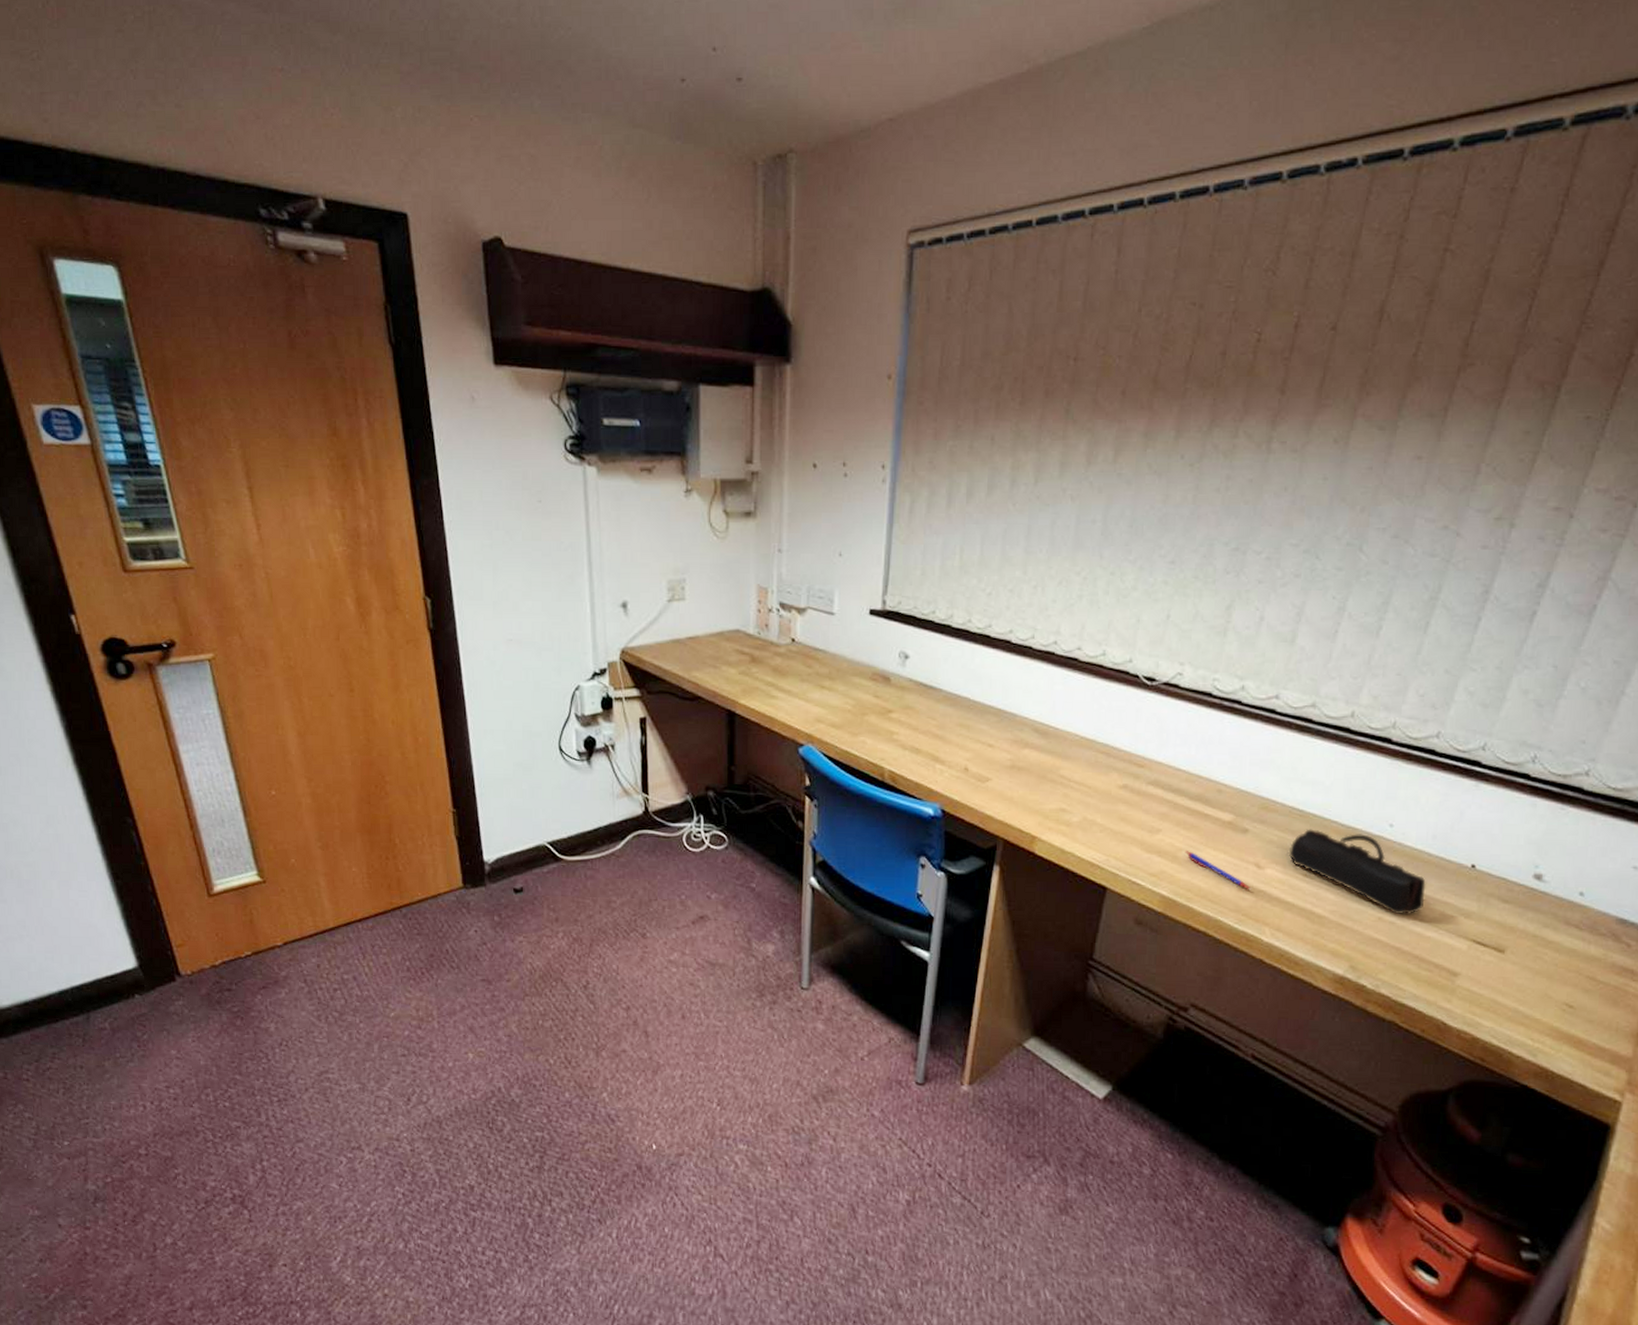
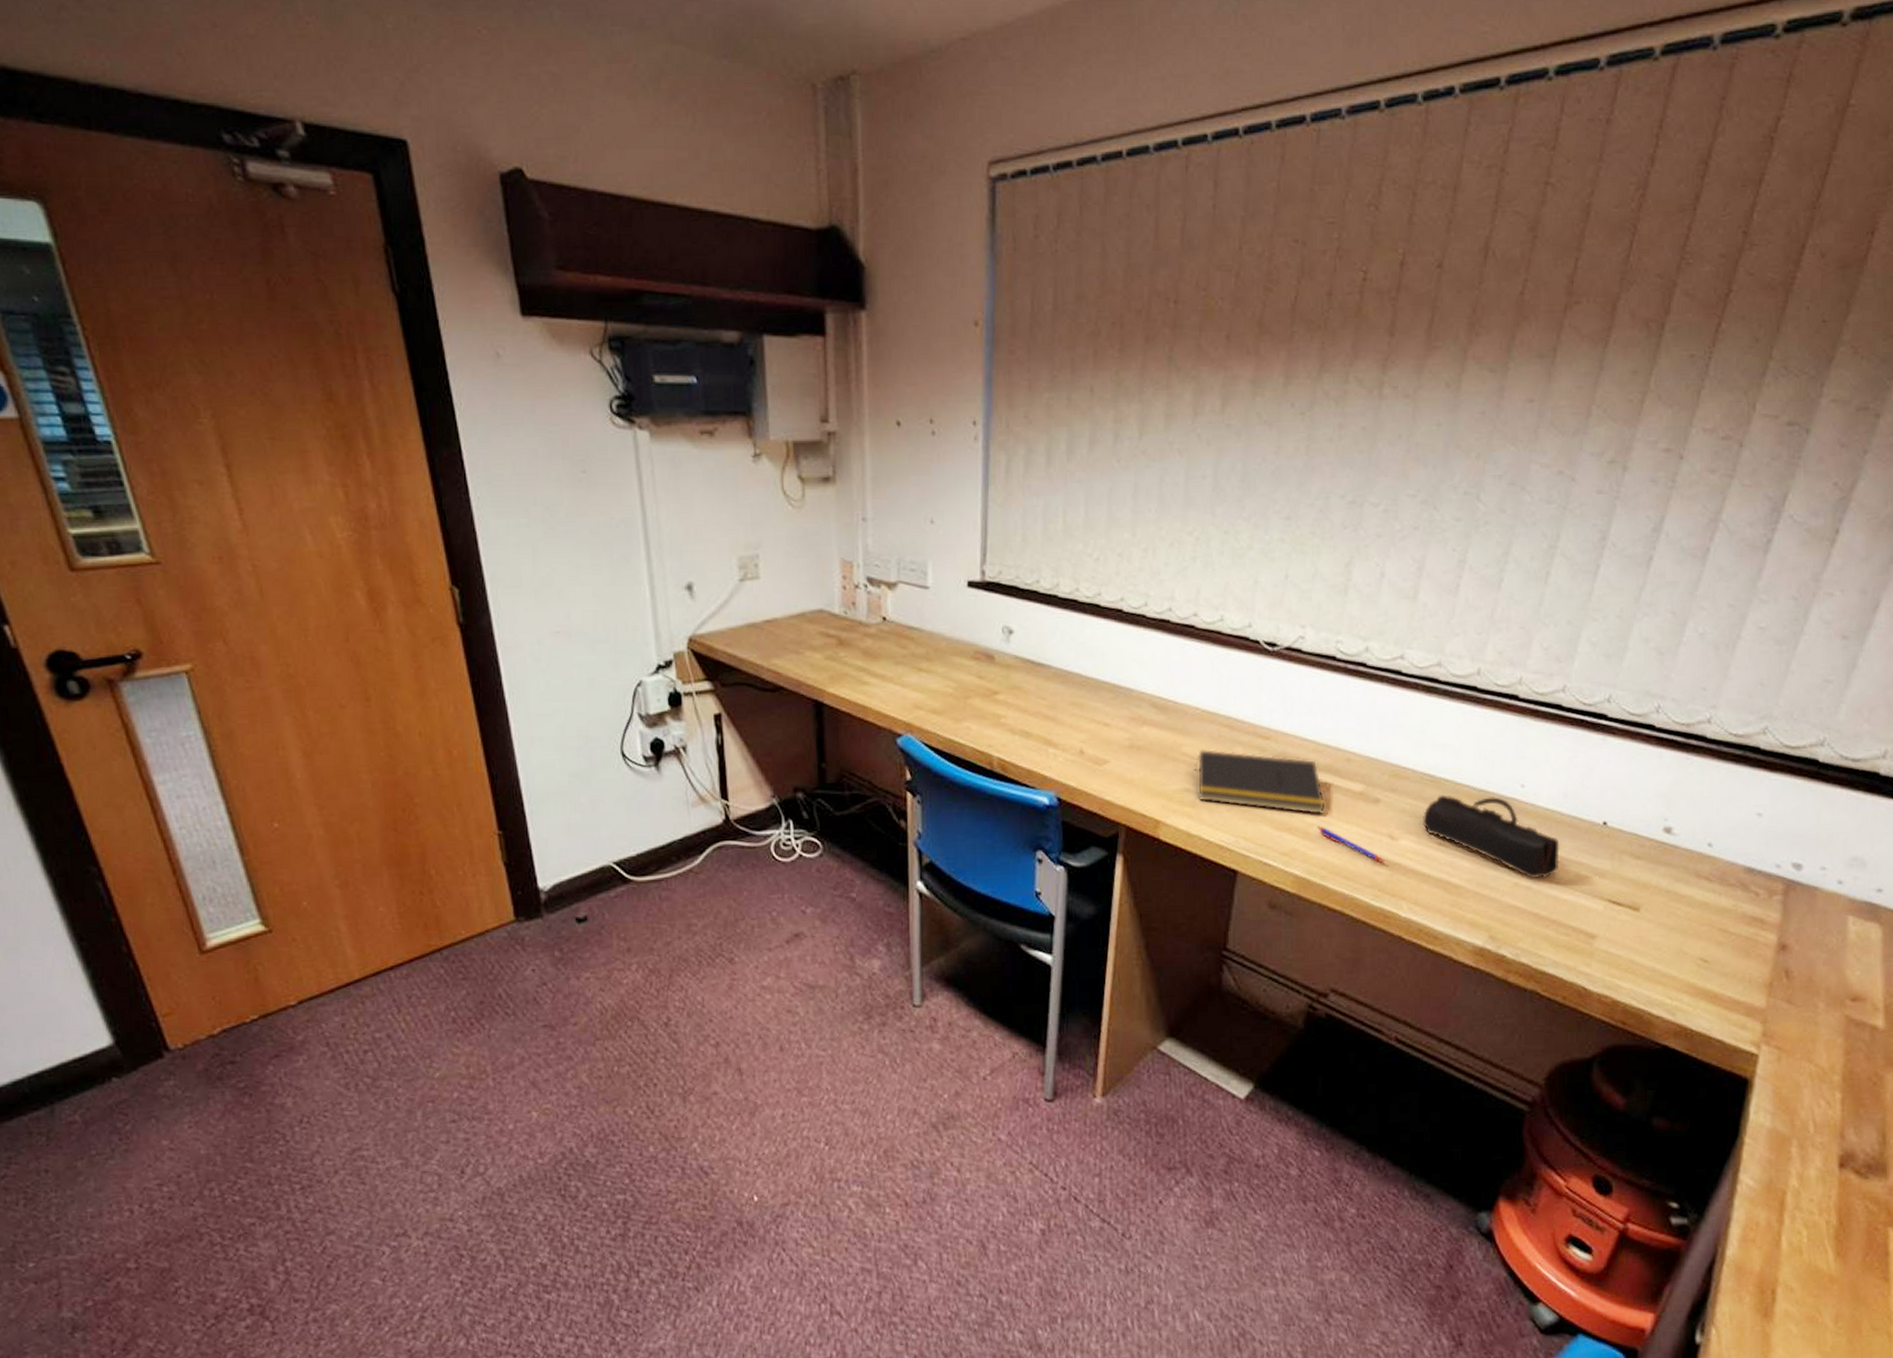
notepad: none [1070,772,1196,841] -> present [1194,748,1327,815]

